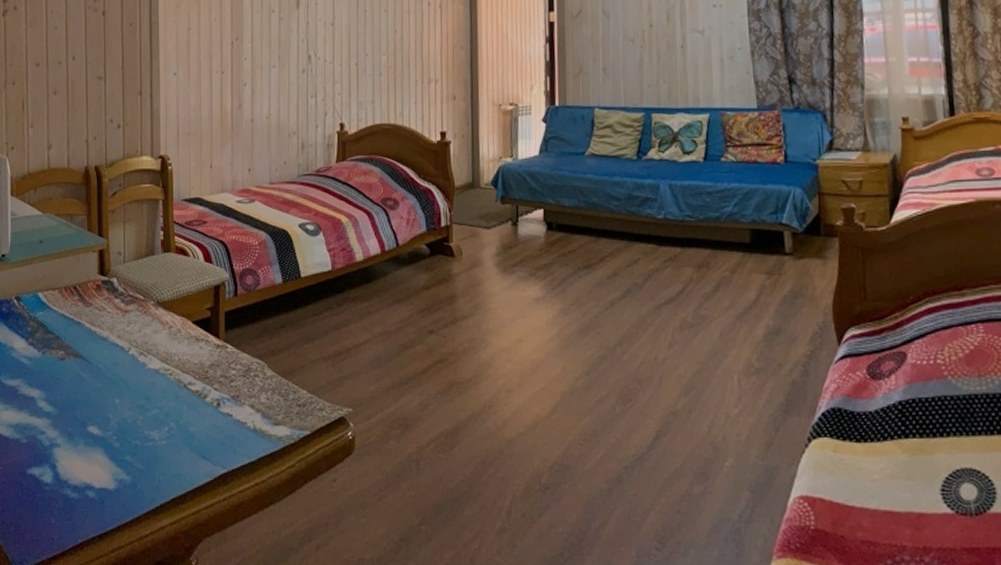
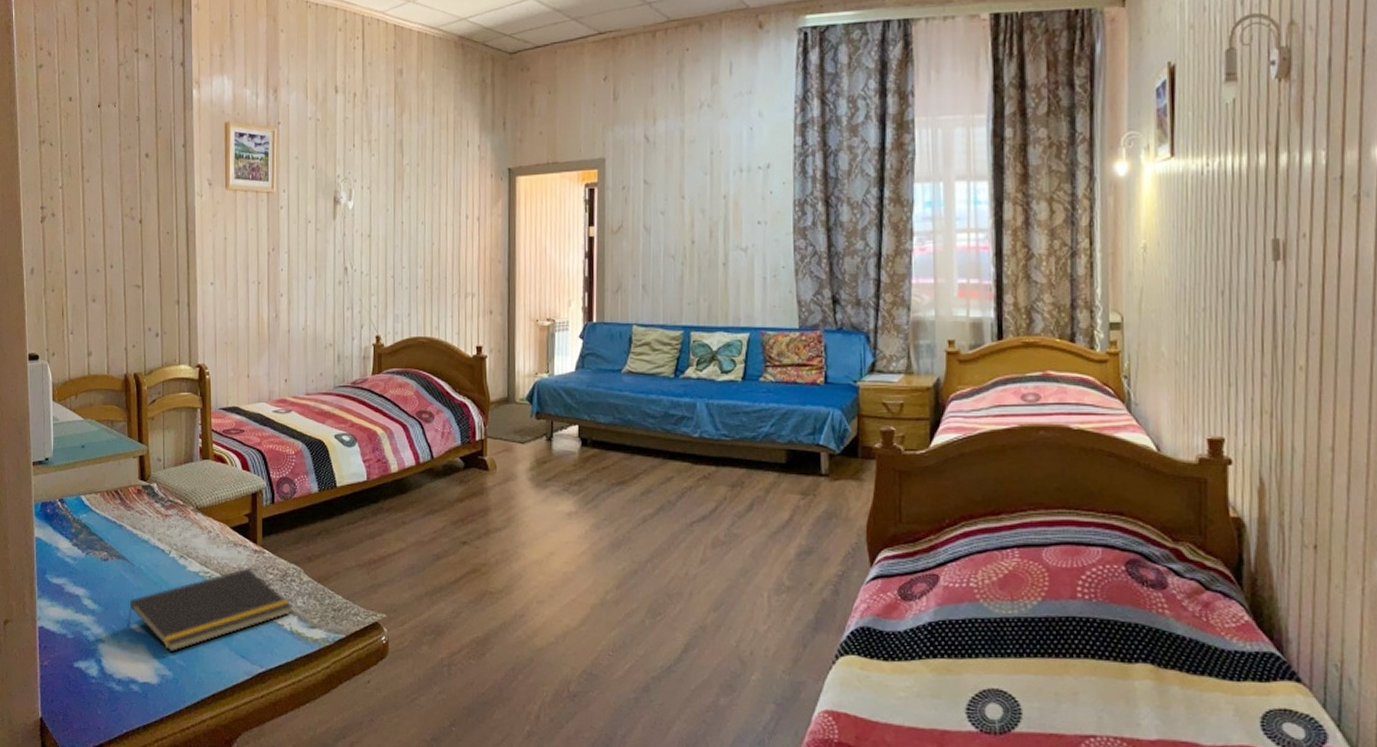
notepad: none [84,363,256,455] -> present [127,568,292,653]

